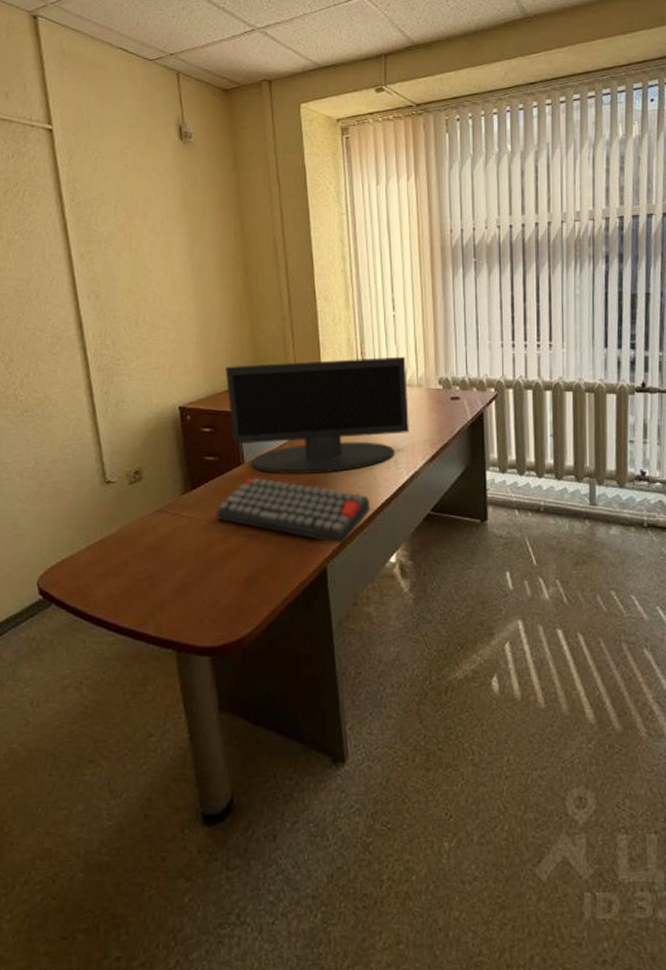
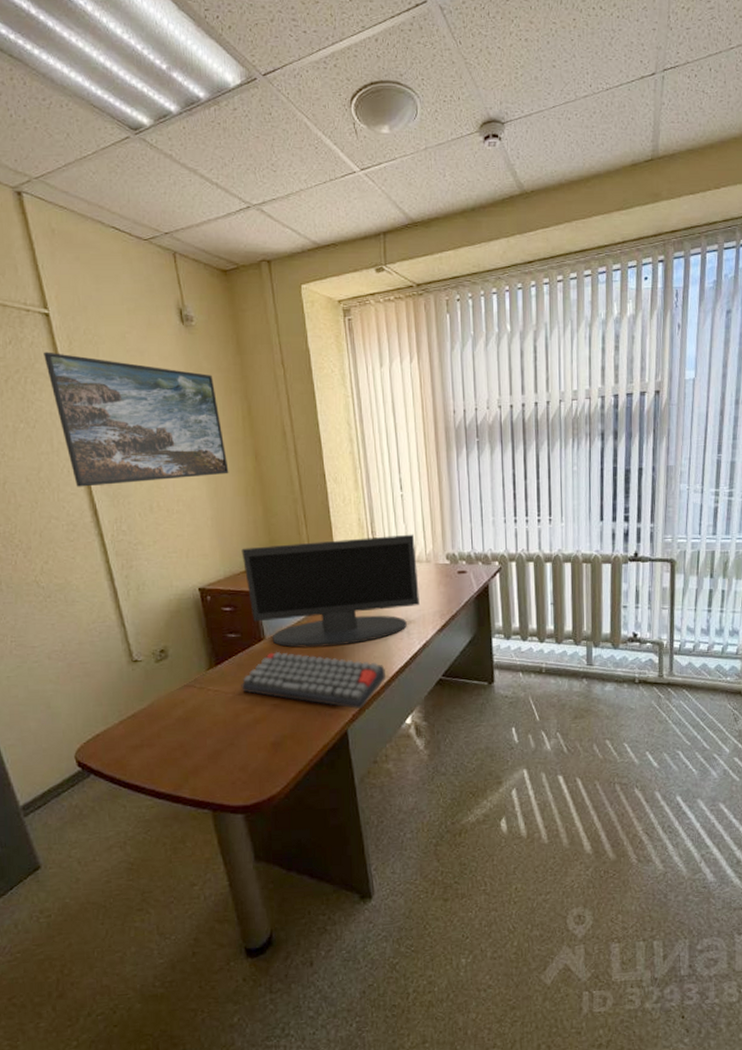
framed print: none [44,165,218,299] -> present [43,352,229,487]

